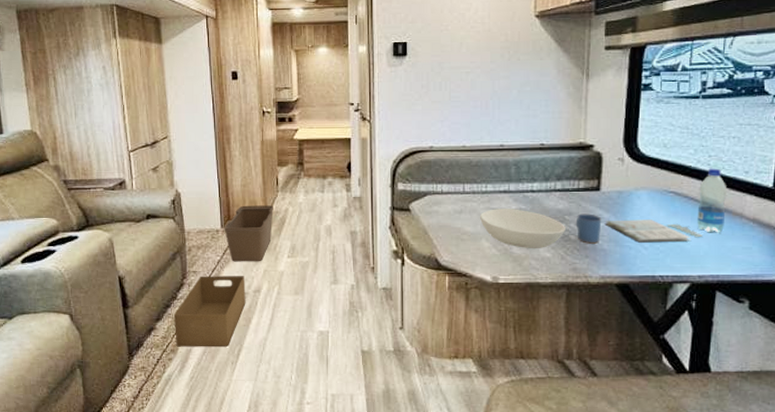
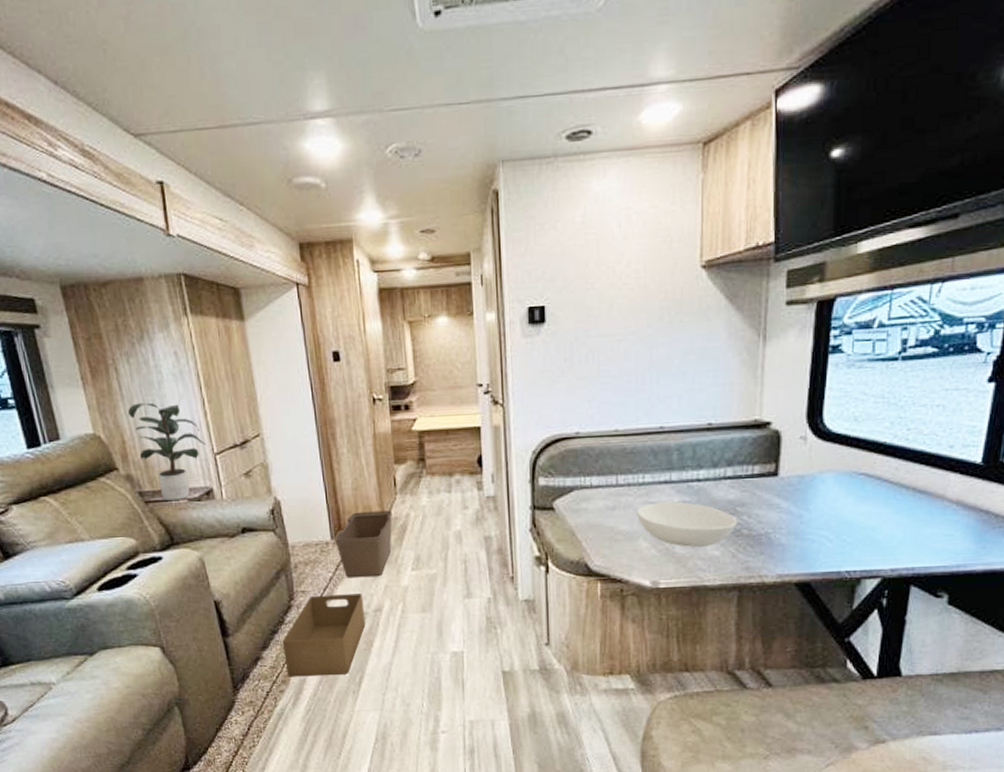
potted plant: none [61,107,123,189] -> present [128,403,206,502]
mug: present [575,213,602,244] -> none [749,503,780,538]
magazine: present [604,220,703,243] -> none [783,507,898,534]
bottle: present [697,168,727,233] -> none [891,443,928,520]

